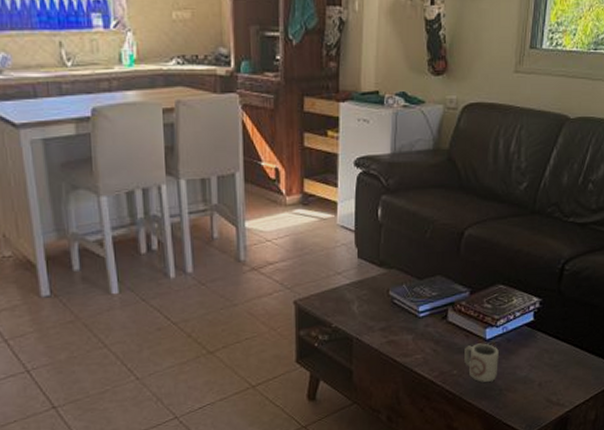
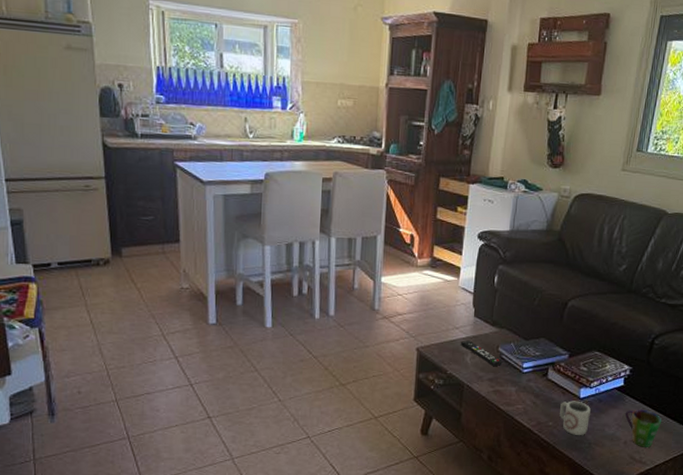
remote control: none [344,286,395,314] -> present [460,340,503,367]
cup: none [538,345,579,388] -> present [625,410,662,447]

